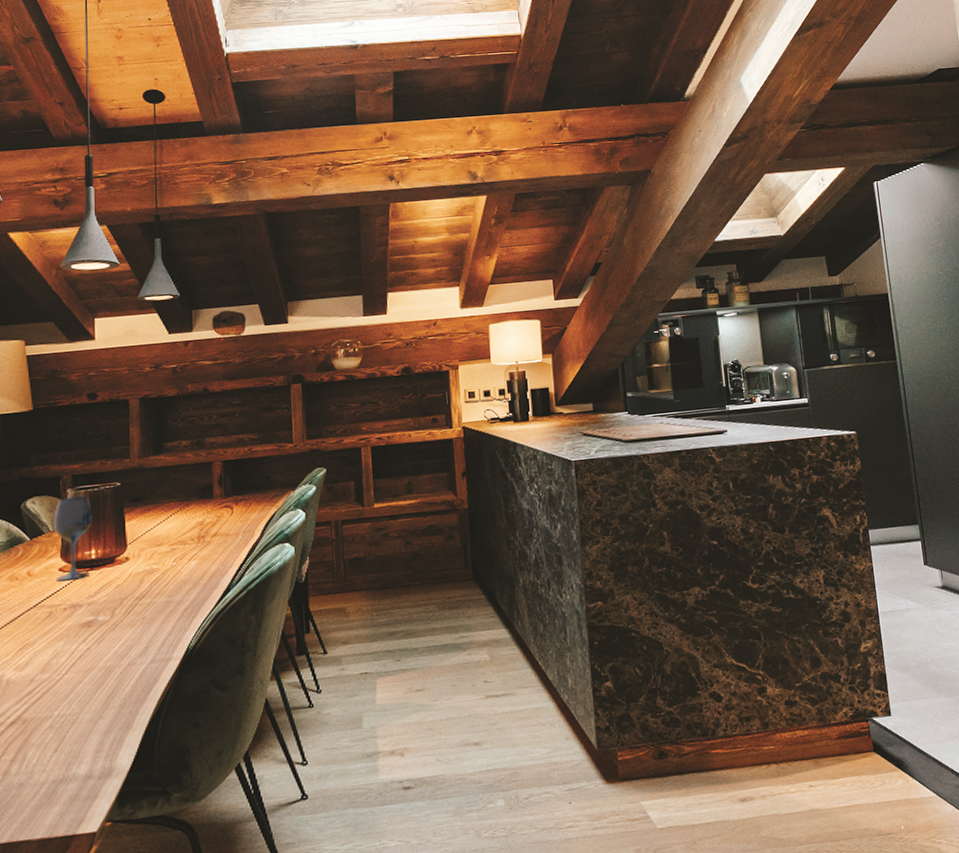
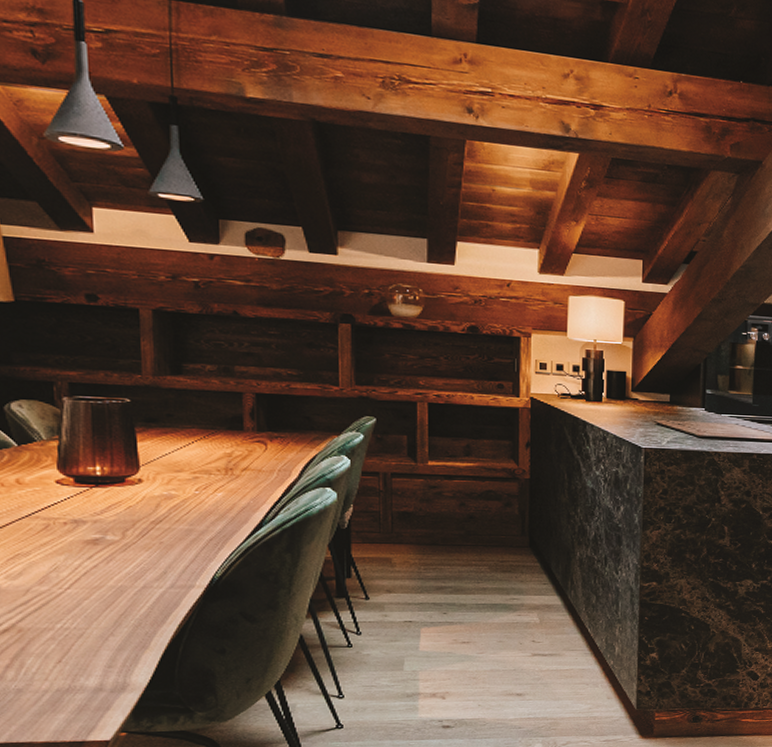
wineglass: present [54,495,93,582] -> none [47,406,97,495]

